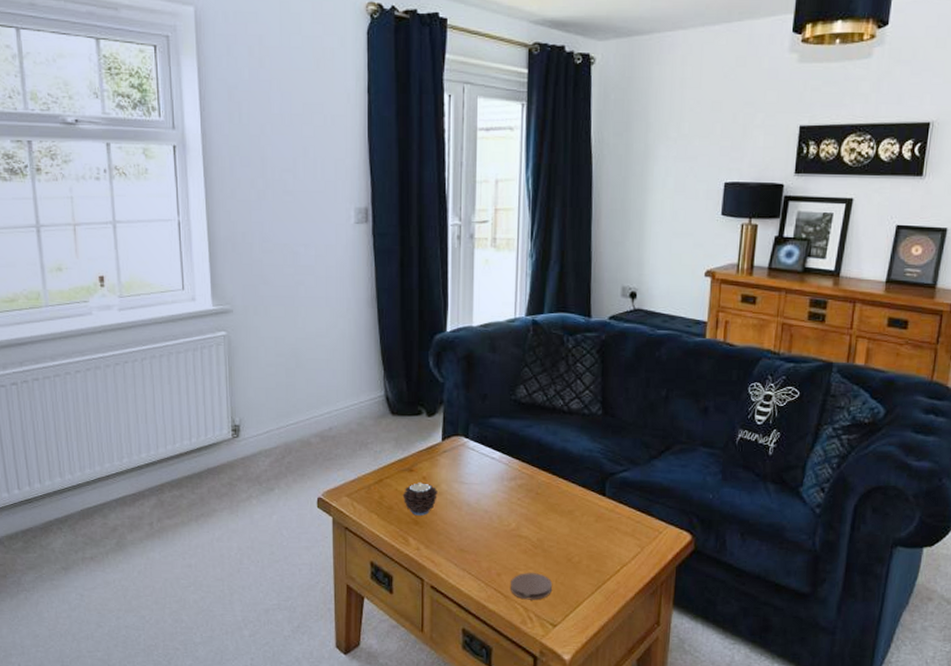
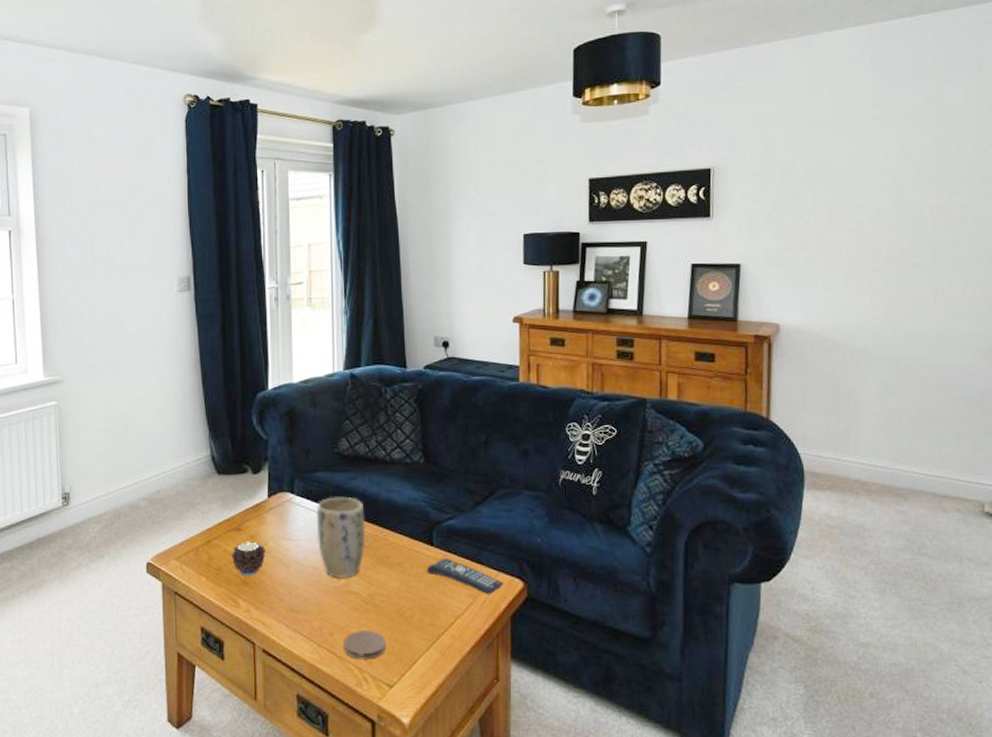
plant pot: none [490,443,539,522] -> present [317,496,366,578]
remote control: none [598,508,673,546] -> present [427,558,504,595]

